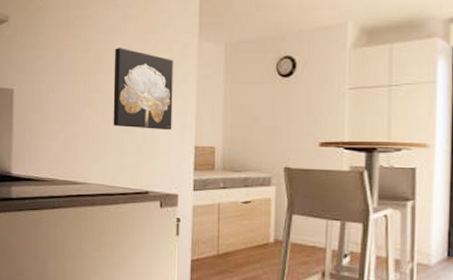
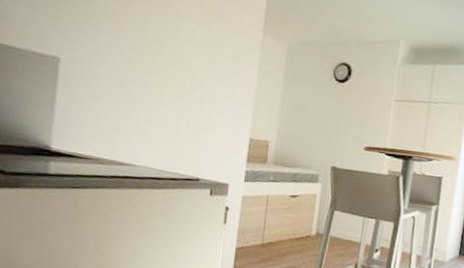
wall art: present [113,48,173,130] -> none [168,30,236,120]

